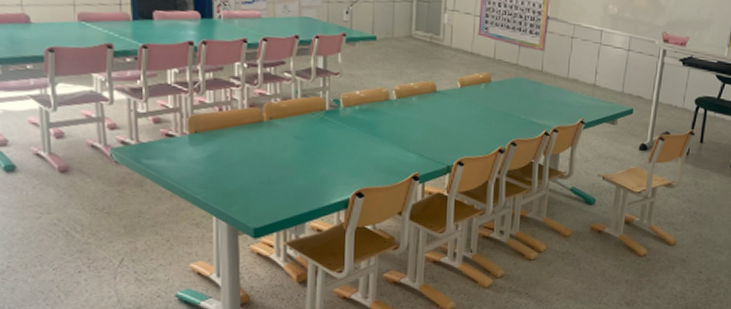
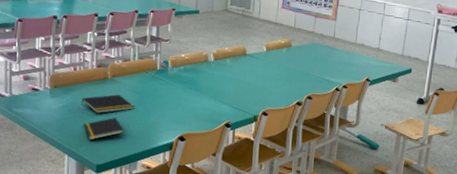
notepad: none [231,141,298,165] -> present [82,94,134,113]
notepad: none [234,170,287,198] -> present [83,117,124,141]

